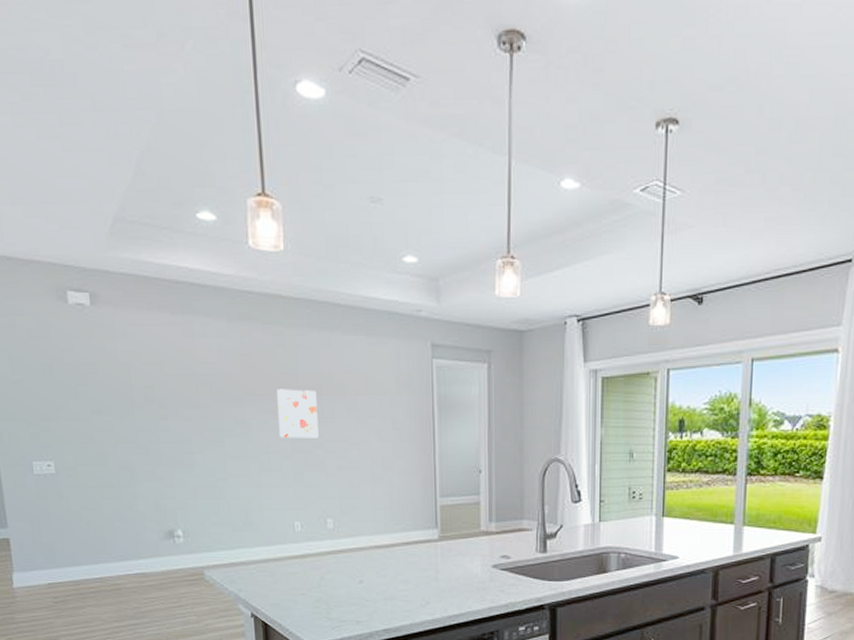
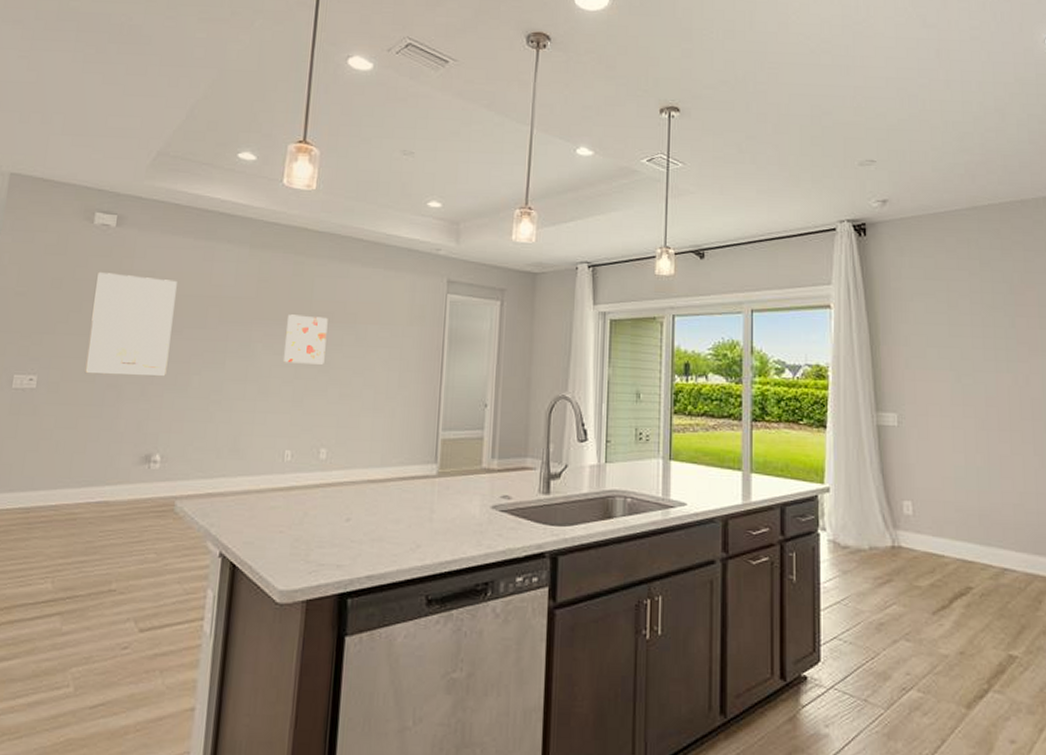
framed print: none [85,355,172,458] -> present [84,273,177,377]

